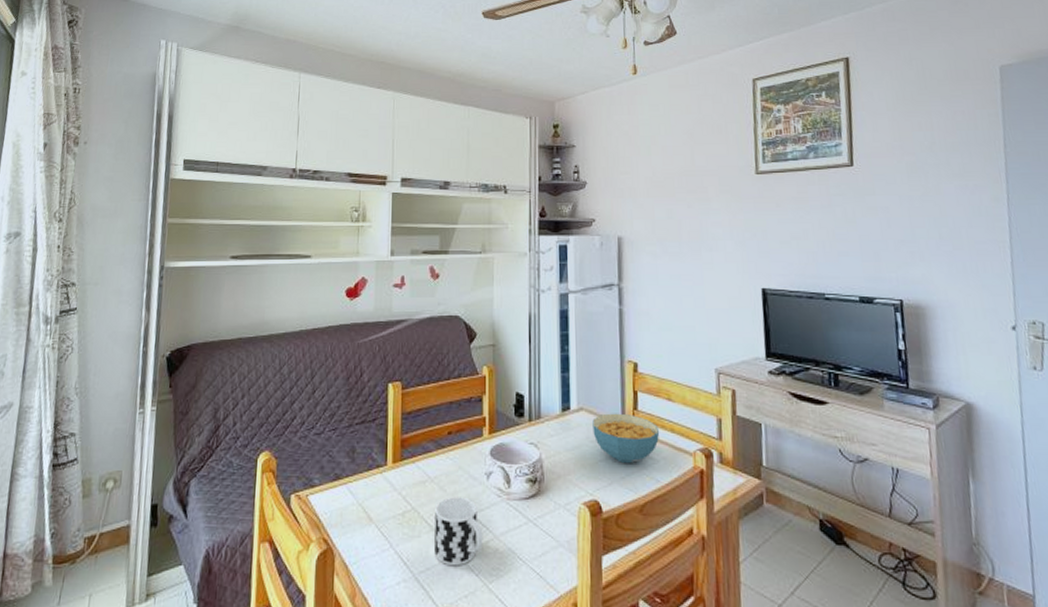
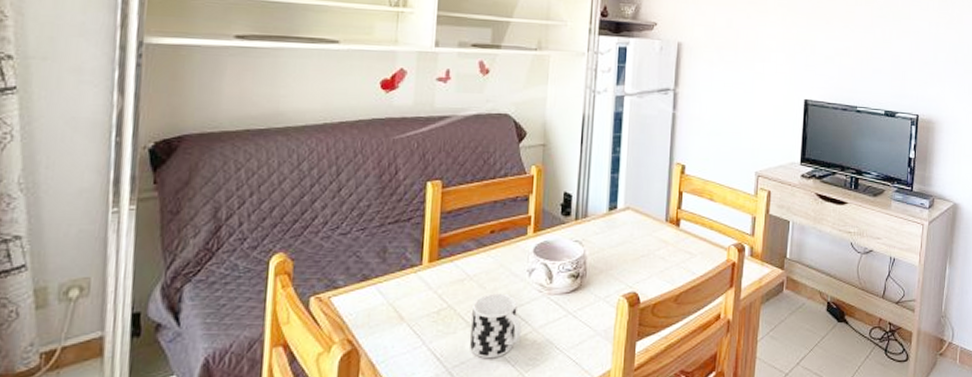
cereal bowl: present [592,413,660,464] -> none [637,212,700,259]

